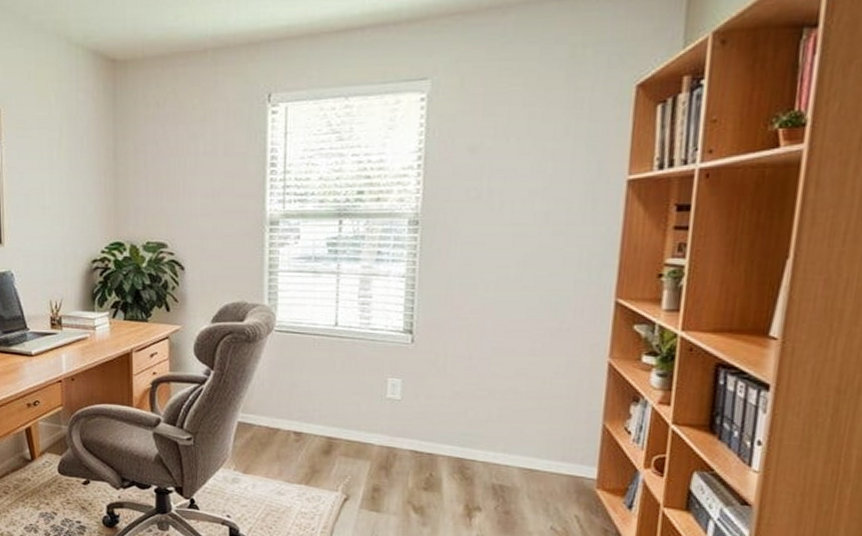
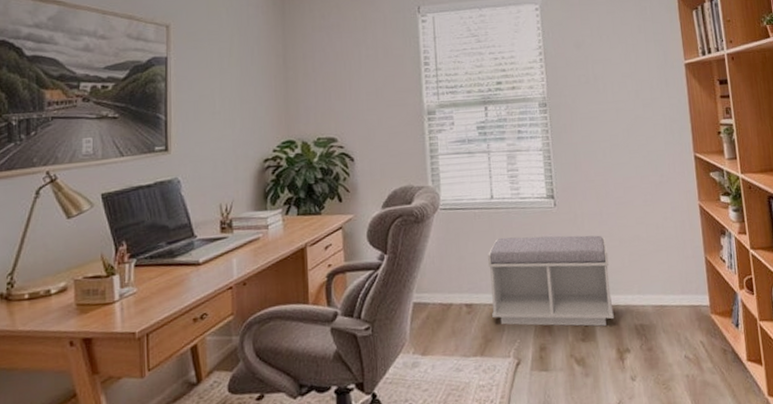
bench: none [323,370,472,479] -> present [487,235,614,327]

